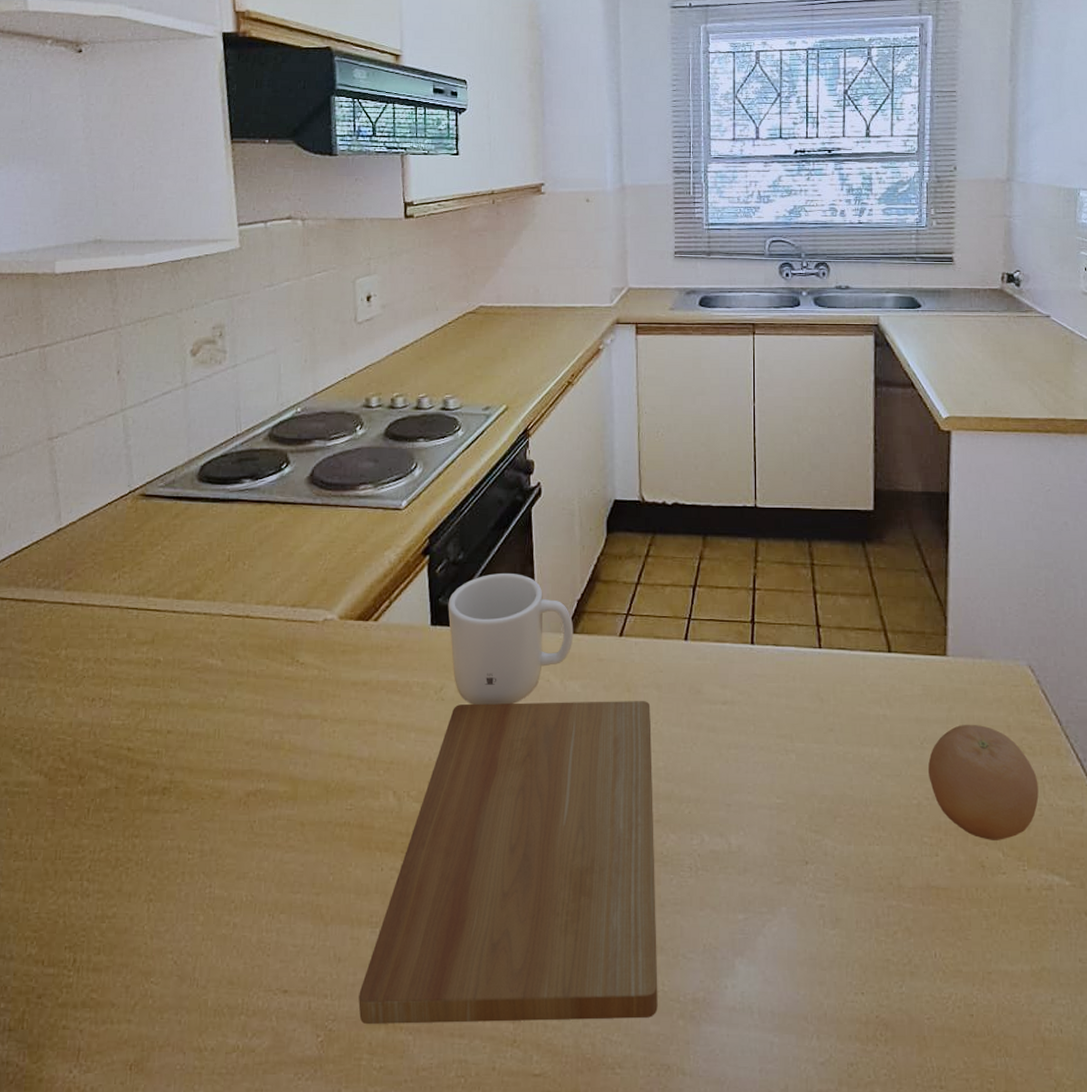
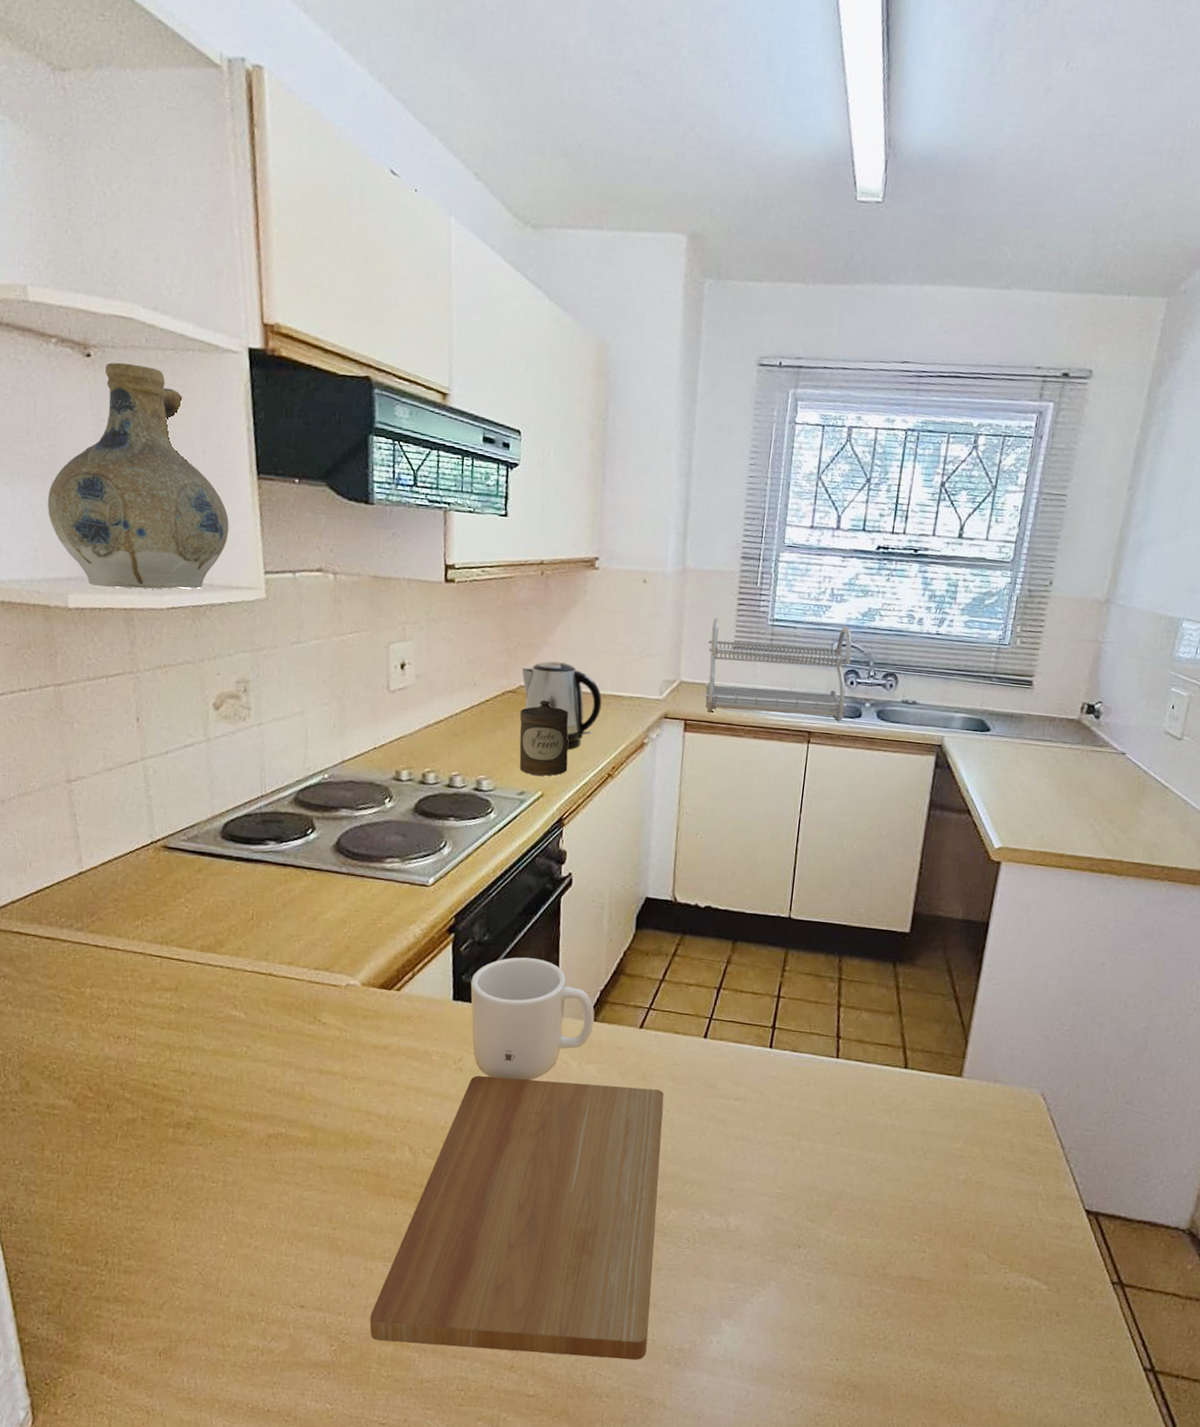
ceramic jug: none [39,55,206,251] -> present [47,362,229,589]
kettle: none [481,281,557,363] -> present [522,661,602,751]
canister: none [481,317,530,389] -> present [519,699,569,776]
dish rack: none [651,224,785,315] -> present [705,617,853,722]
fruit: present [928,725,1039,840] -> none [927,1141,1032,1245]

